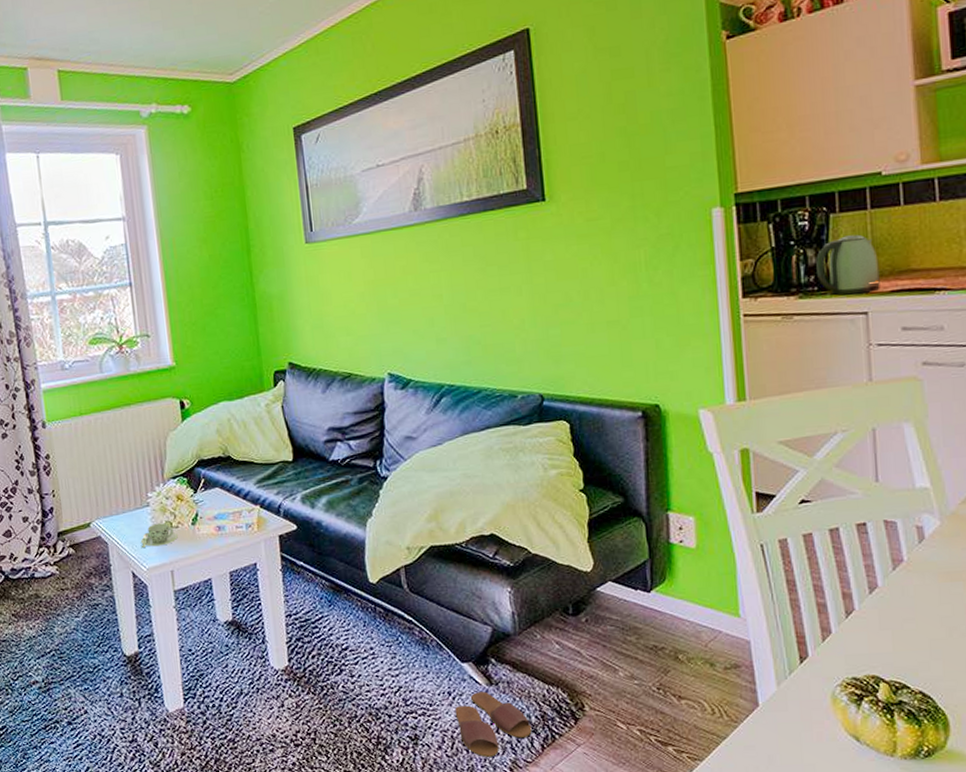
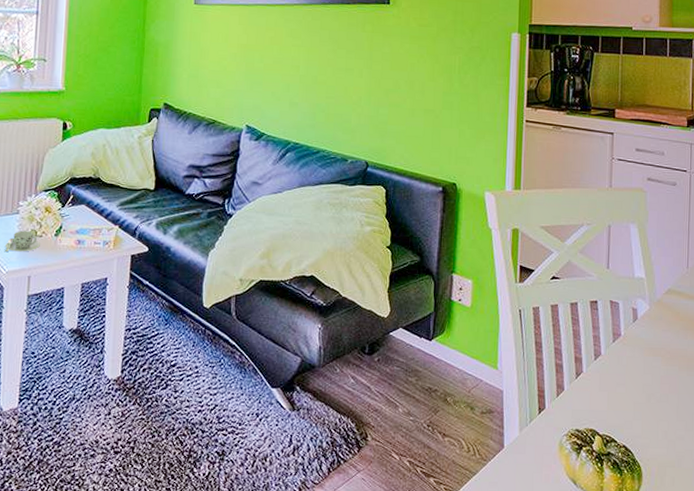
slippers: present [455,691,532,757] -> none [260,416,322,476]
kettle: present [816,234,880,296] -> none [581,71,625,118]

